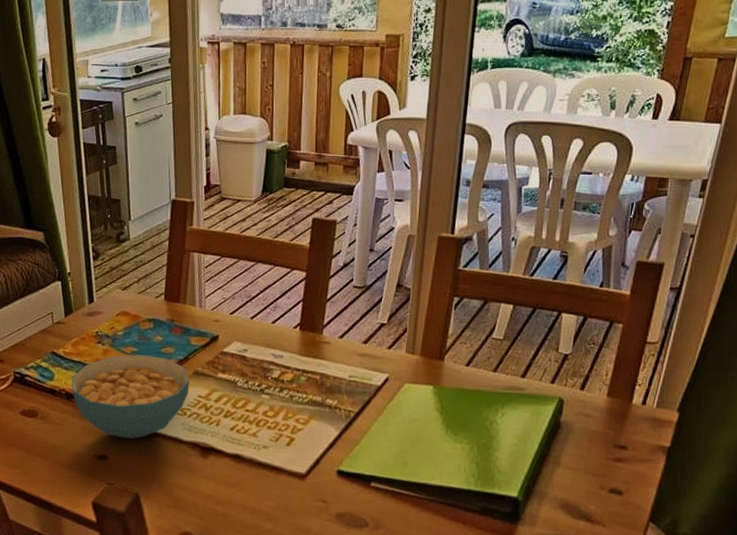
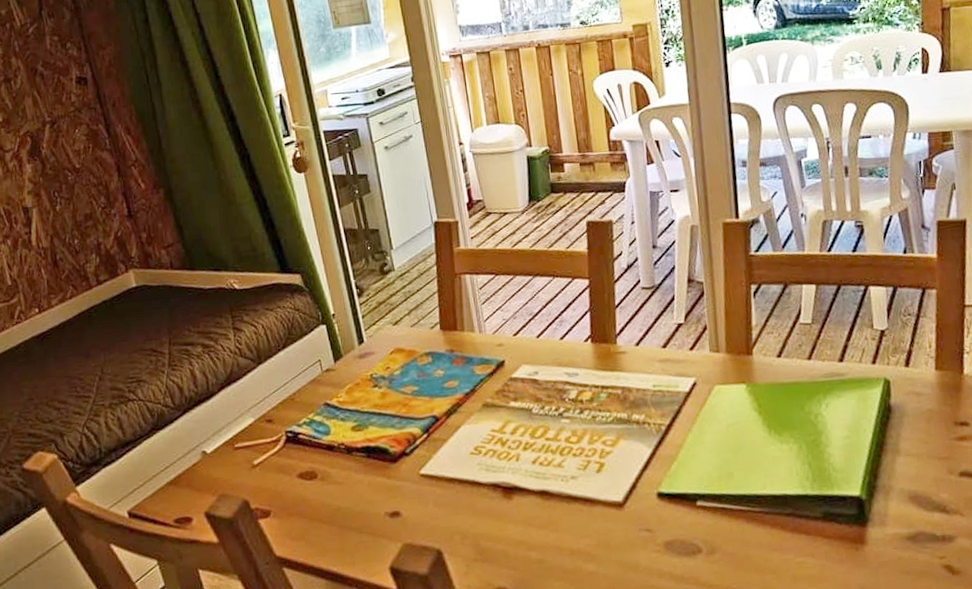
cereal bowl: present [71,354,190,439] -> none [349,392,481,489]

